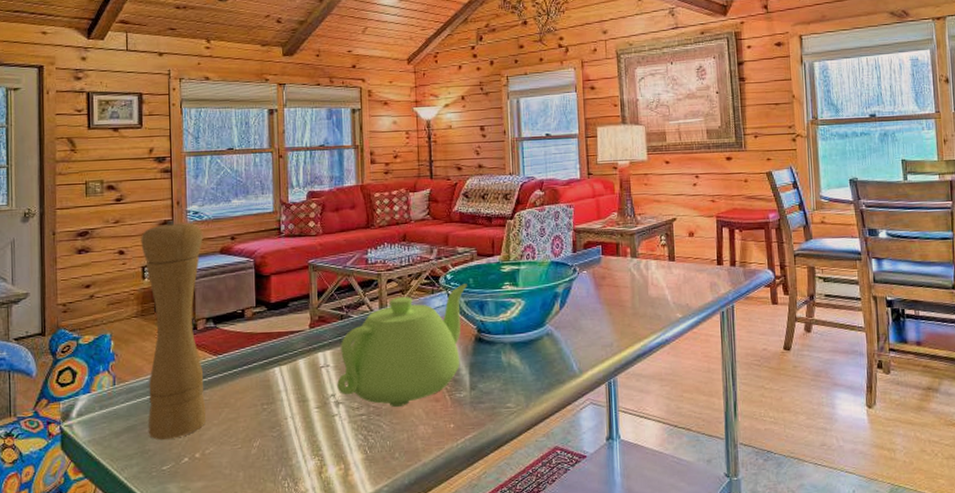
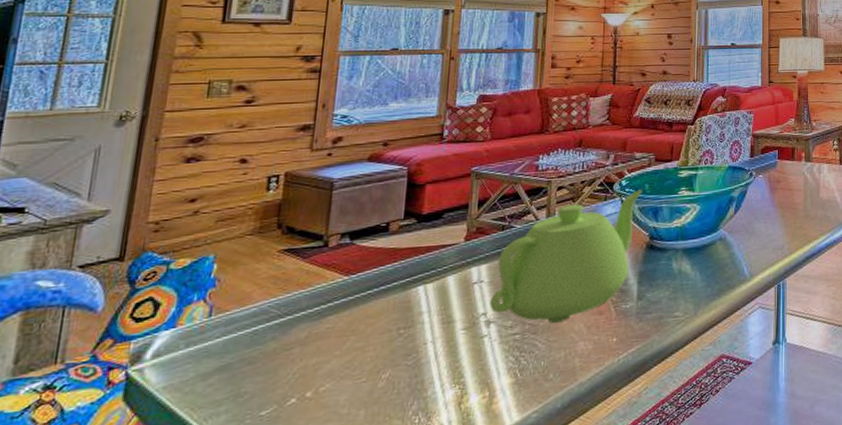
pepper mill: present [141,220,207,440] -> none [247,125,350,379]

